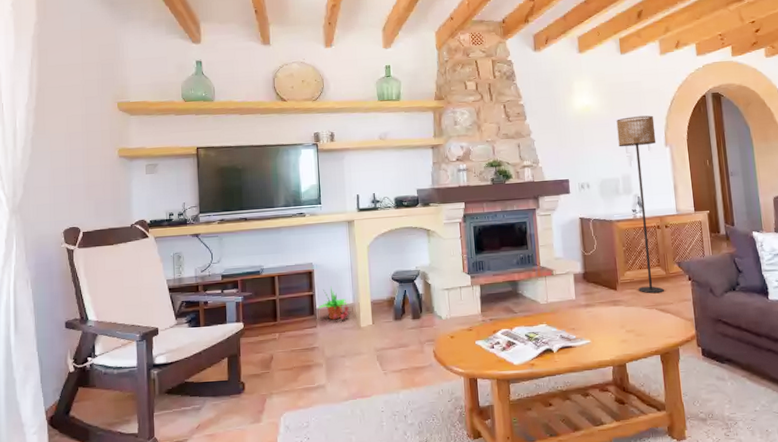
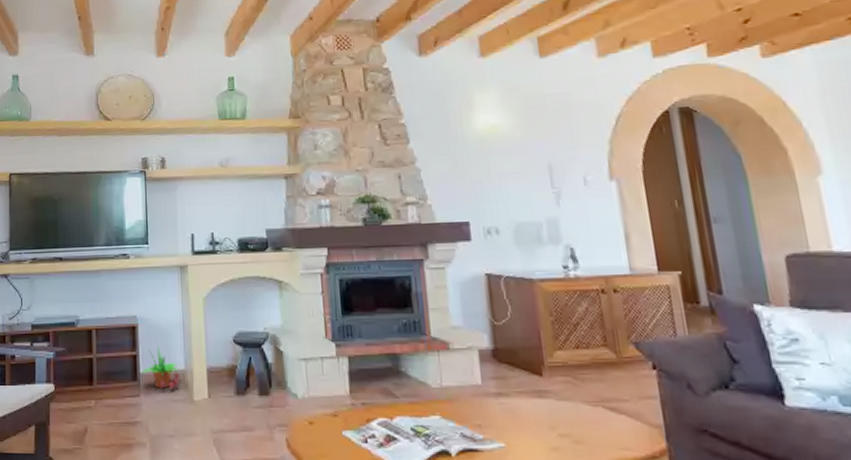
floor lamp: present [616,115,664,294] -> none [535,138,615,385]

